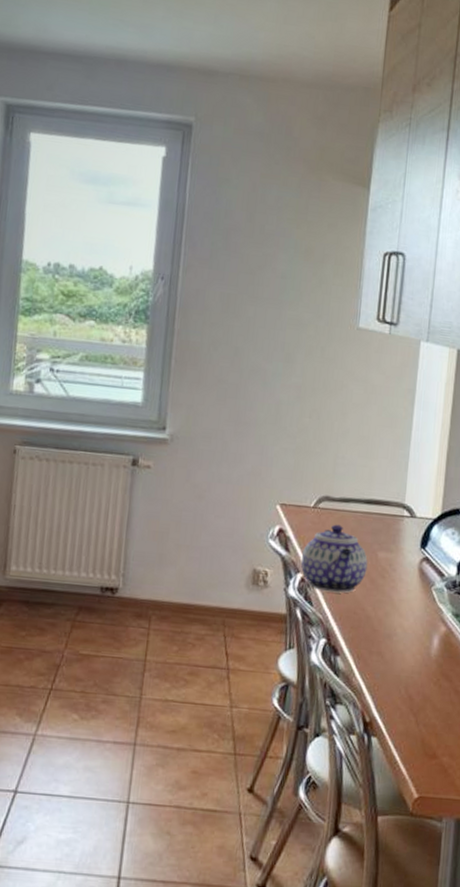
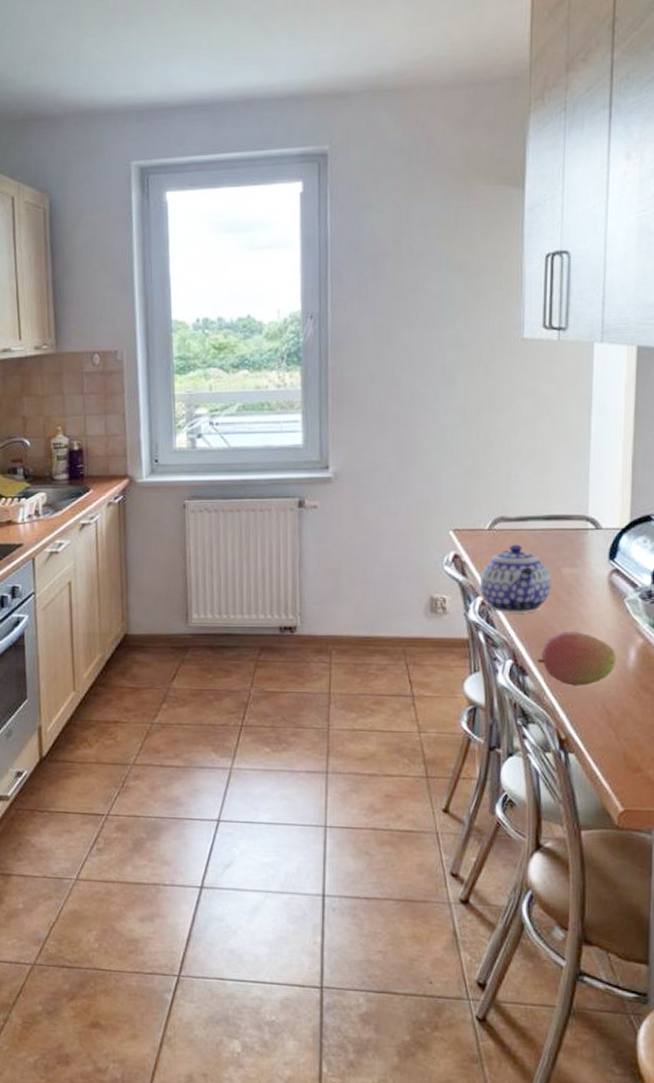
fruit: none [348,614,421,670] -> present [537,632,617,686]

